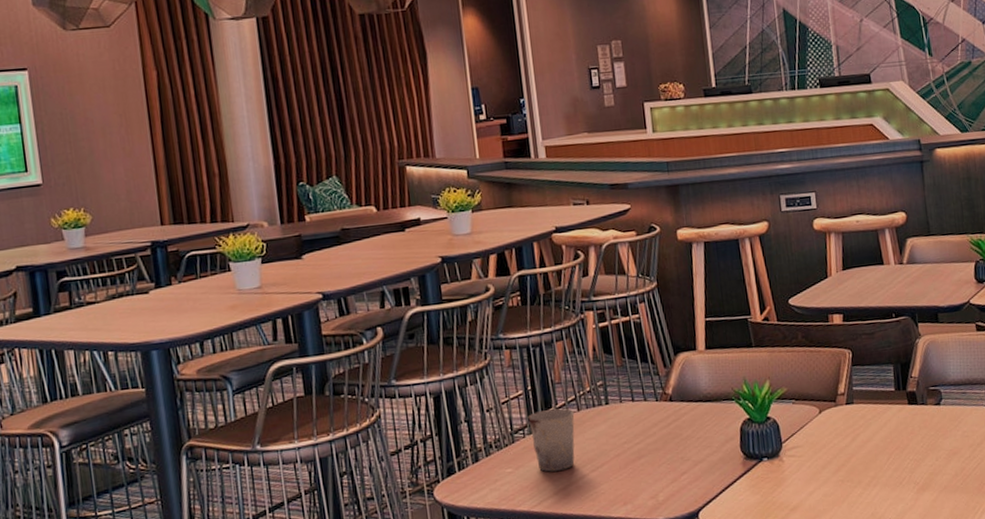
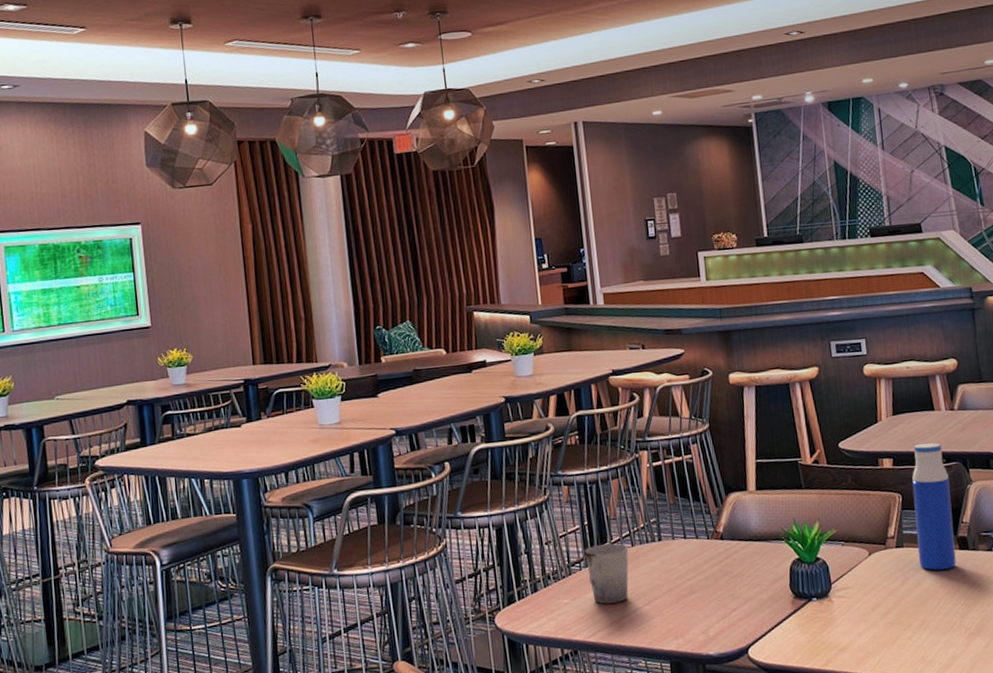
water bottle: none [862,297,906,427] -> present [912,443,956,571]

